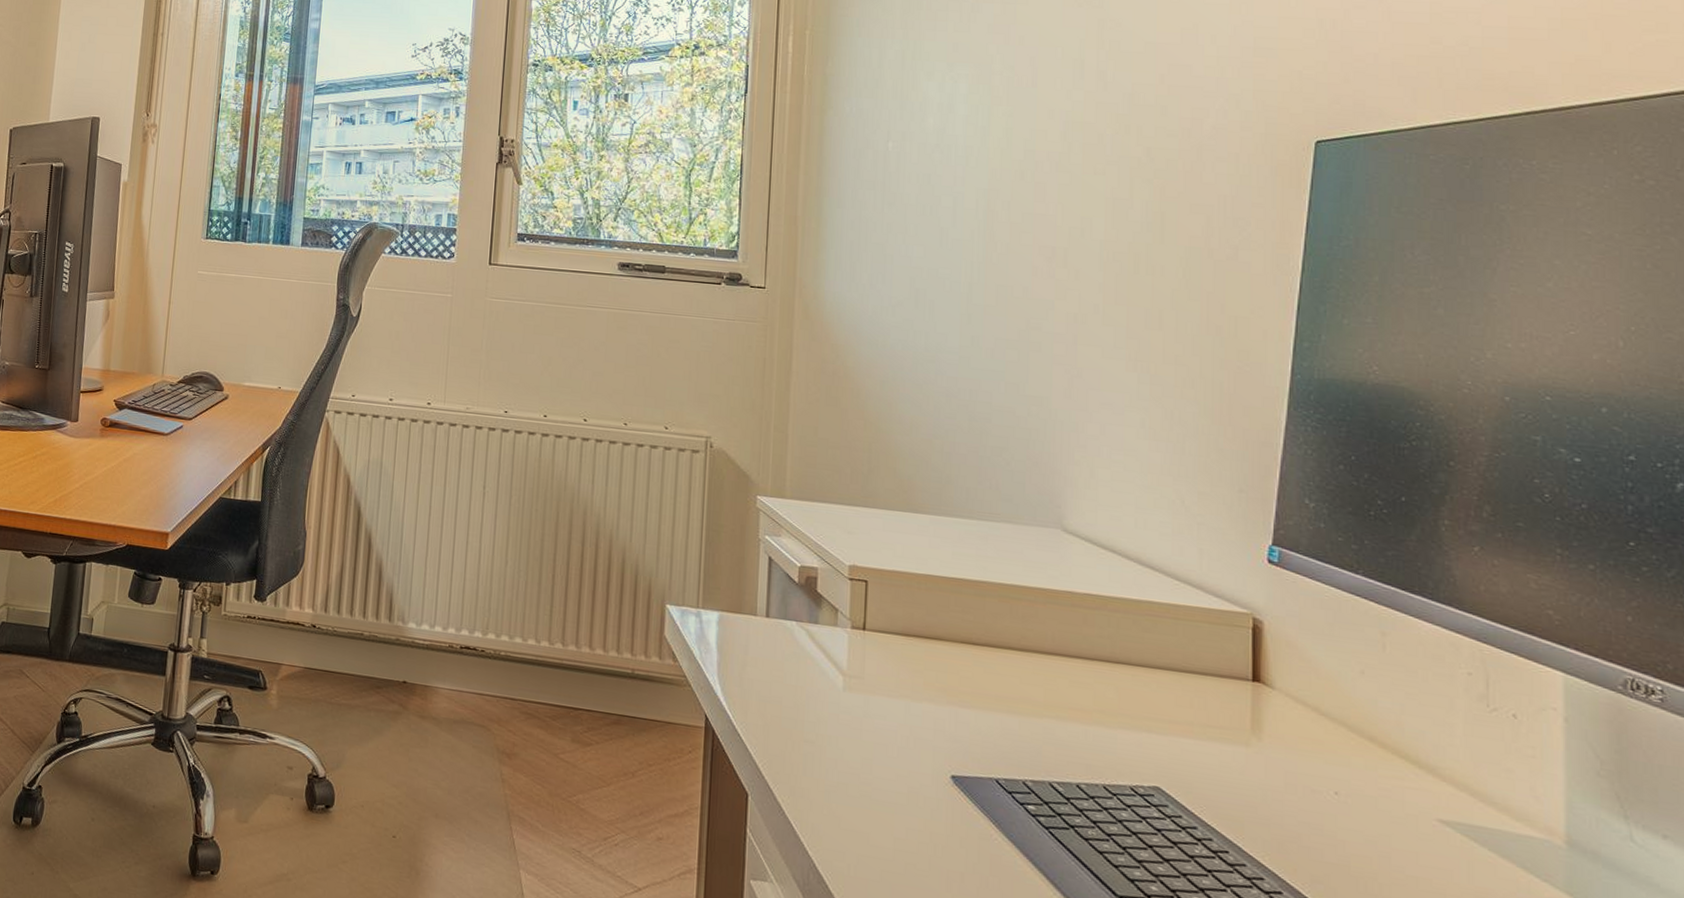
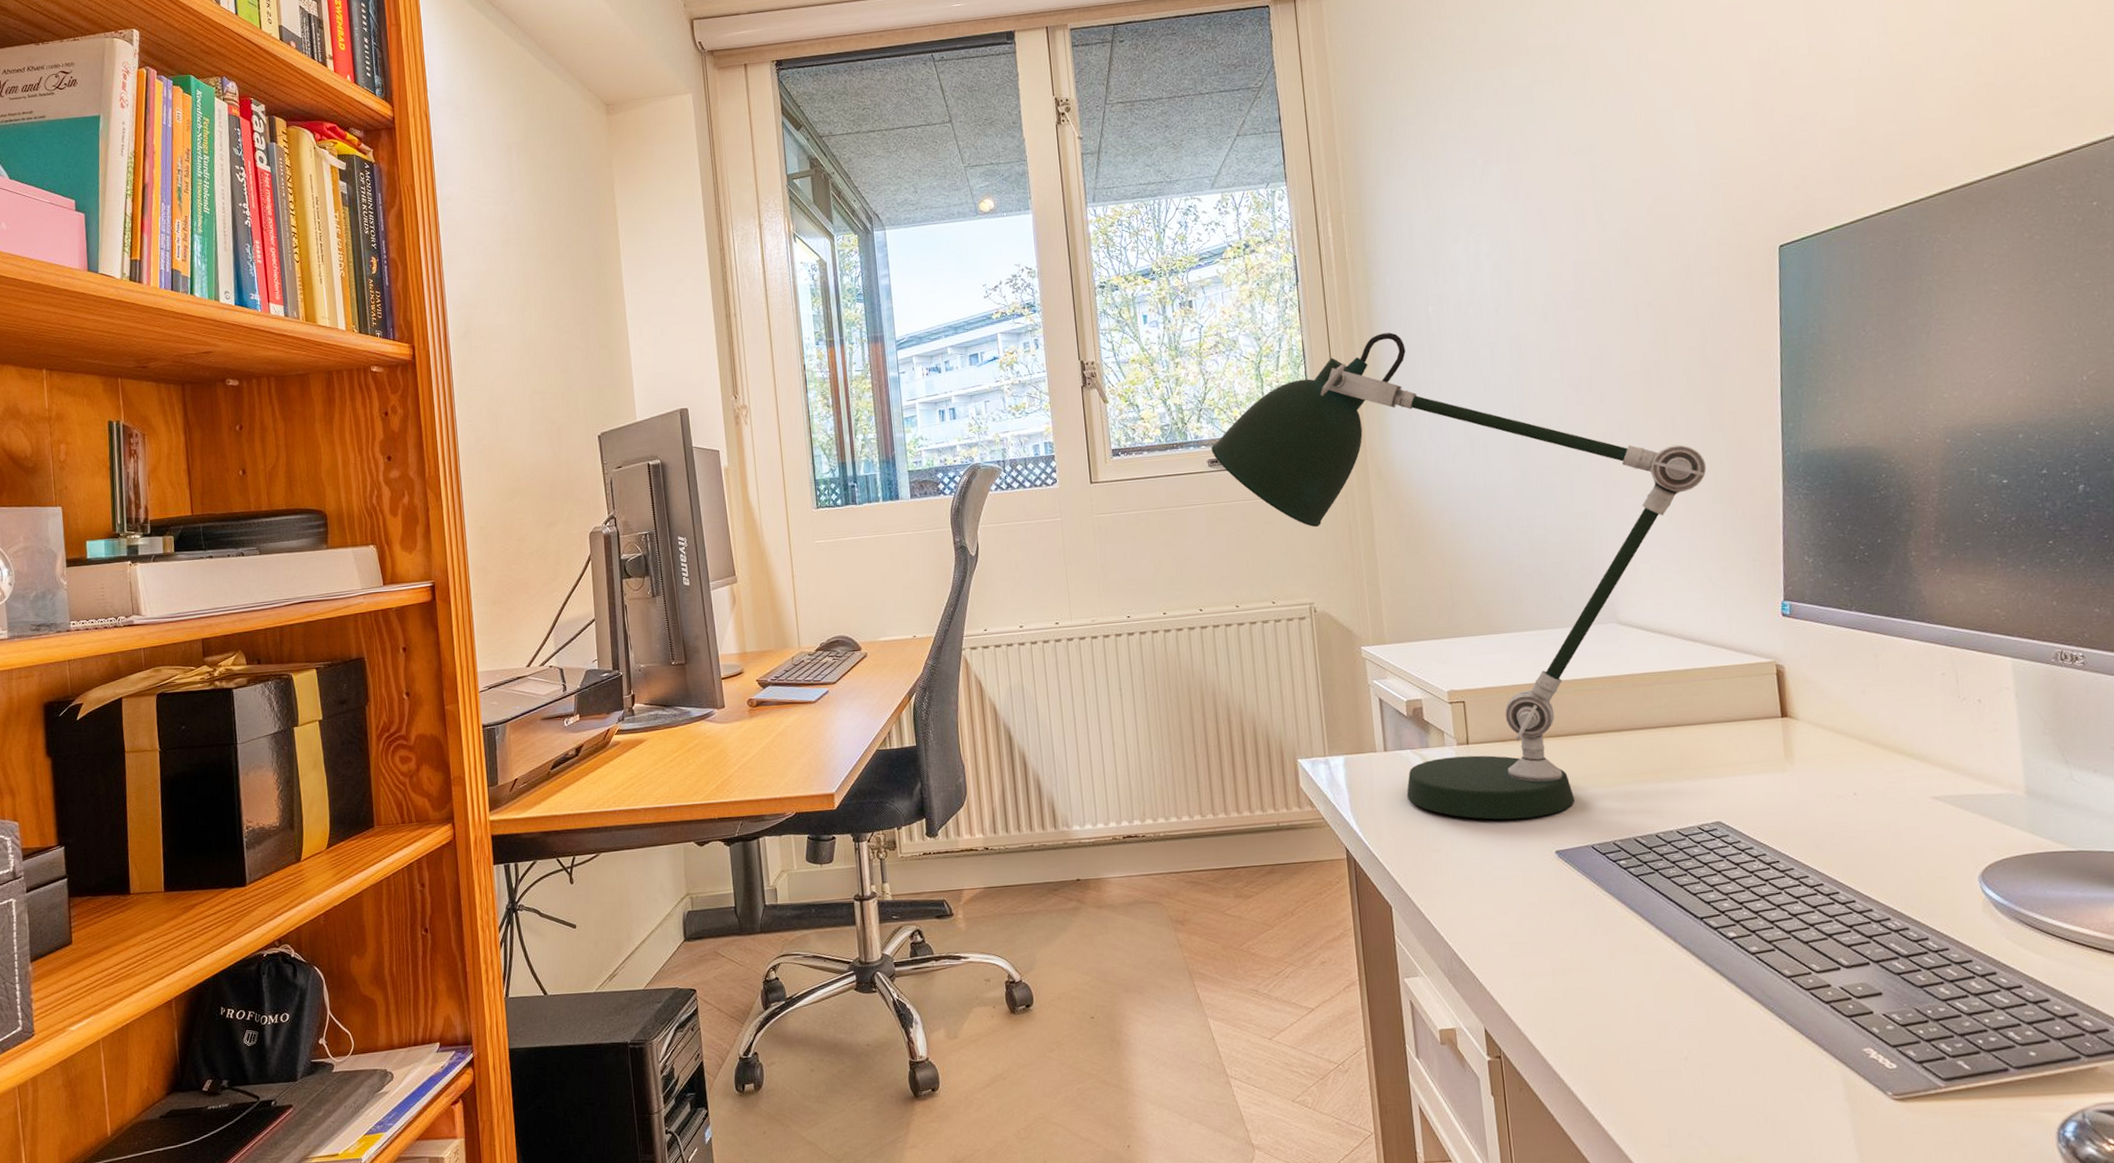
desk lamp: none [624,162,1195,733] -> present [1211,332,1707,820]

